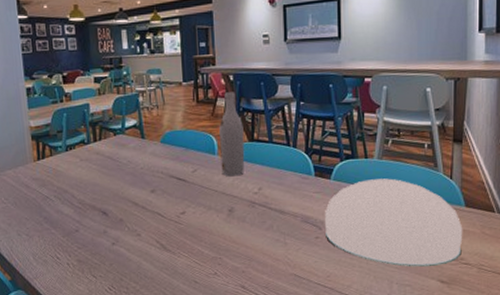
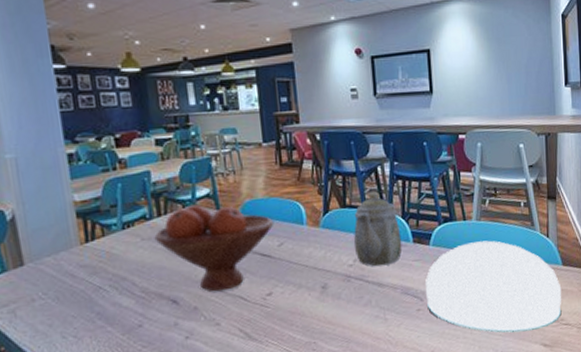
fruit bowl: none [90,133,190,208] -> present [154,204,274,292]
wine bottle: present [219,92,245,176] -> none [306,152,337,248]
teapot: none [260,128,304,196] -> present [354,191,402,267]

